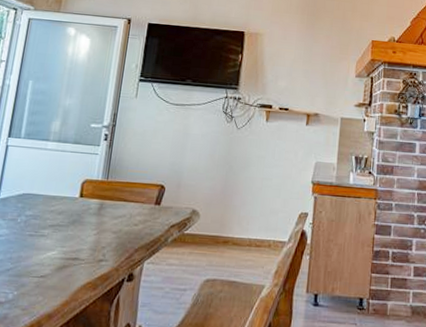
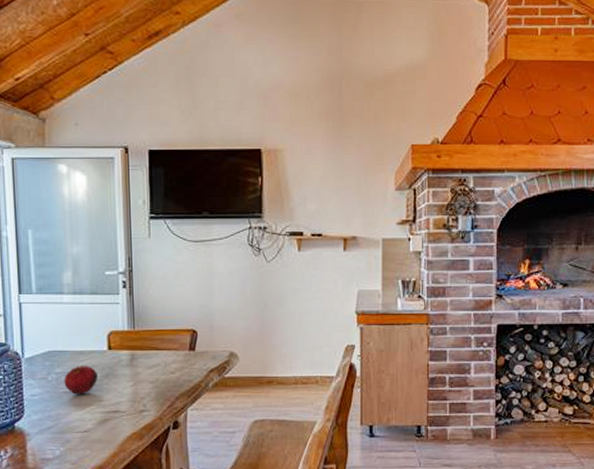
fruit: none [31,209,65,239] -> present [64,365,98,395]

